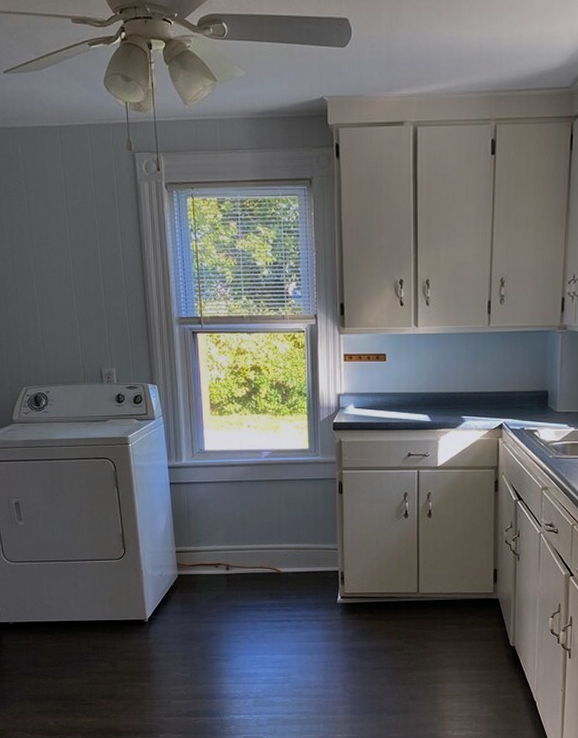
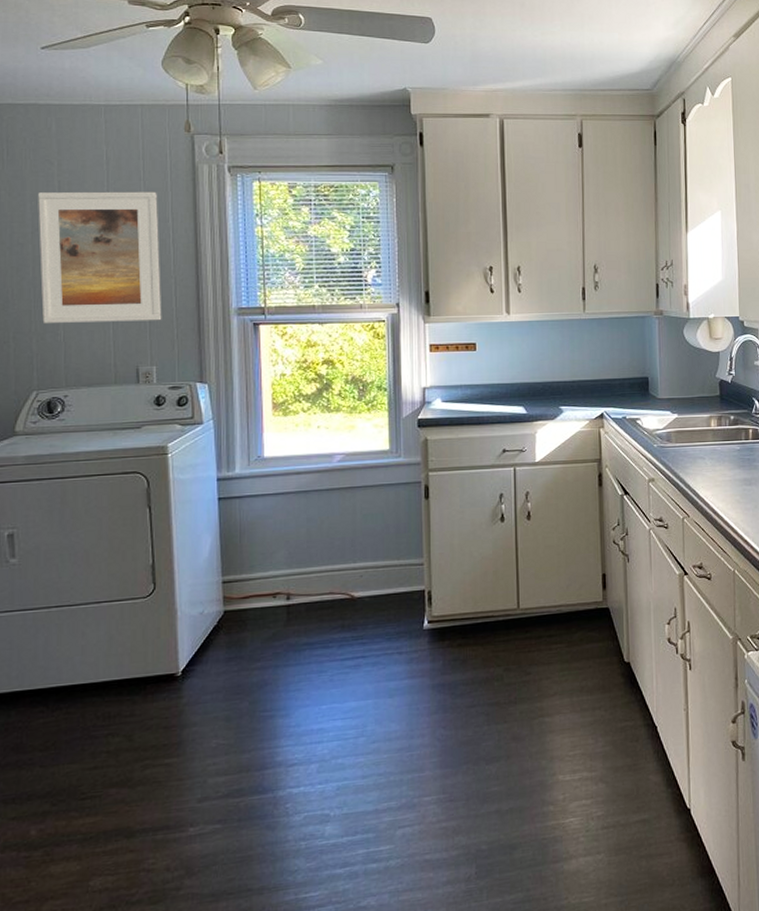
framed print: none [13,209,118,330] -> present [38,191,162,324]

